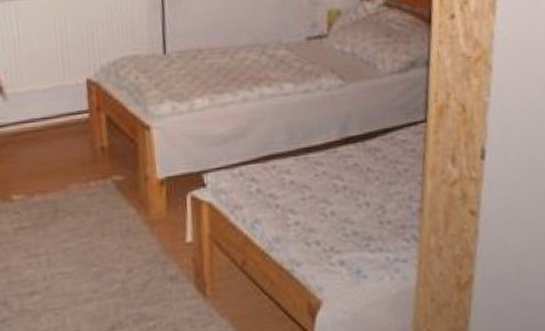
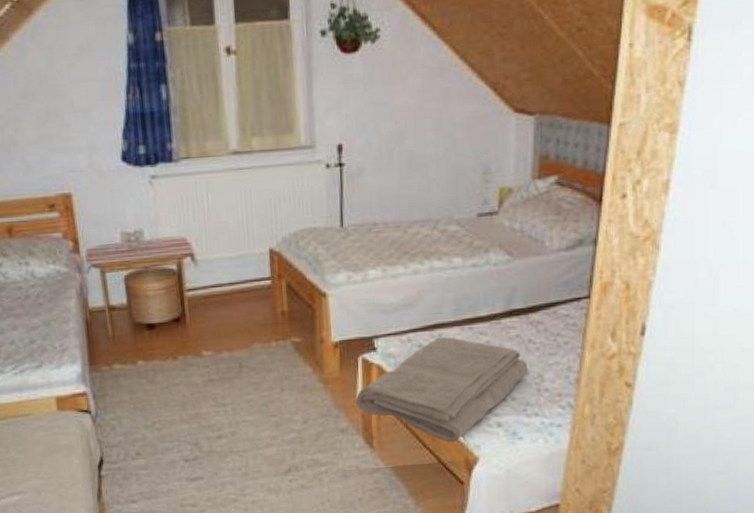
towel: none [185,168,369,285] -> present [355,336,528,442]

